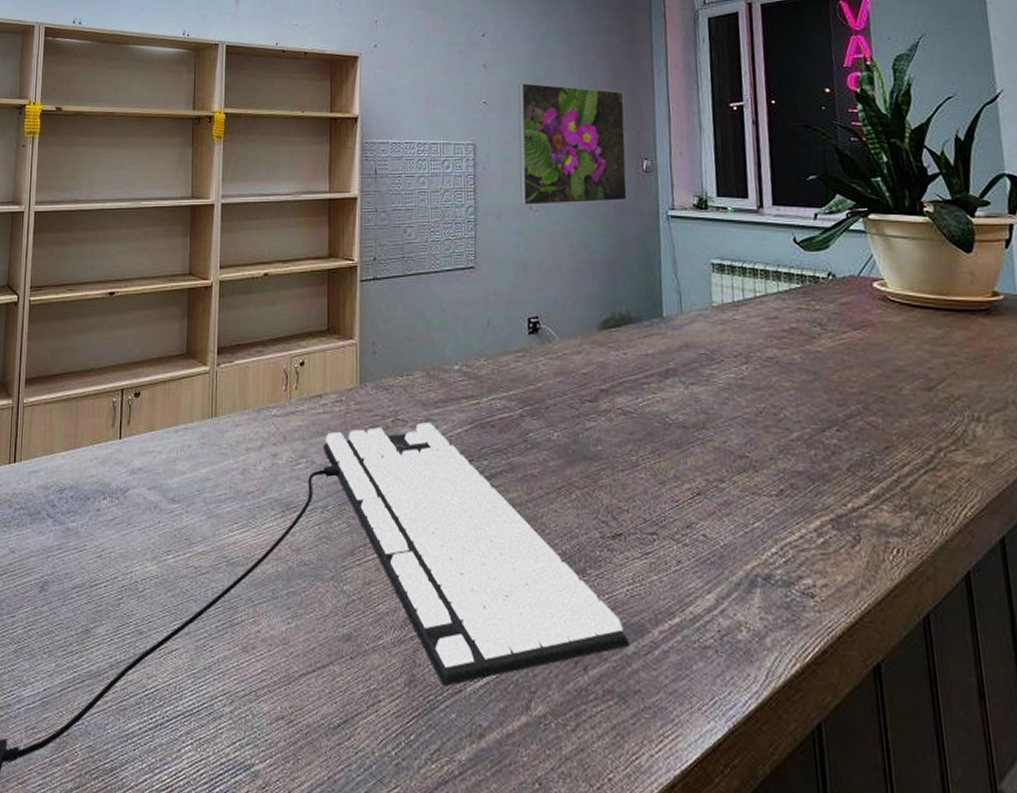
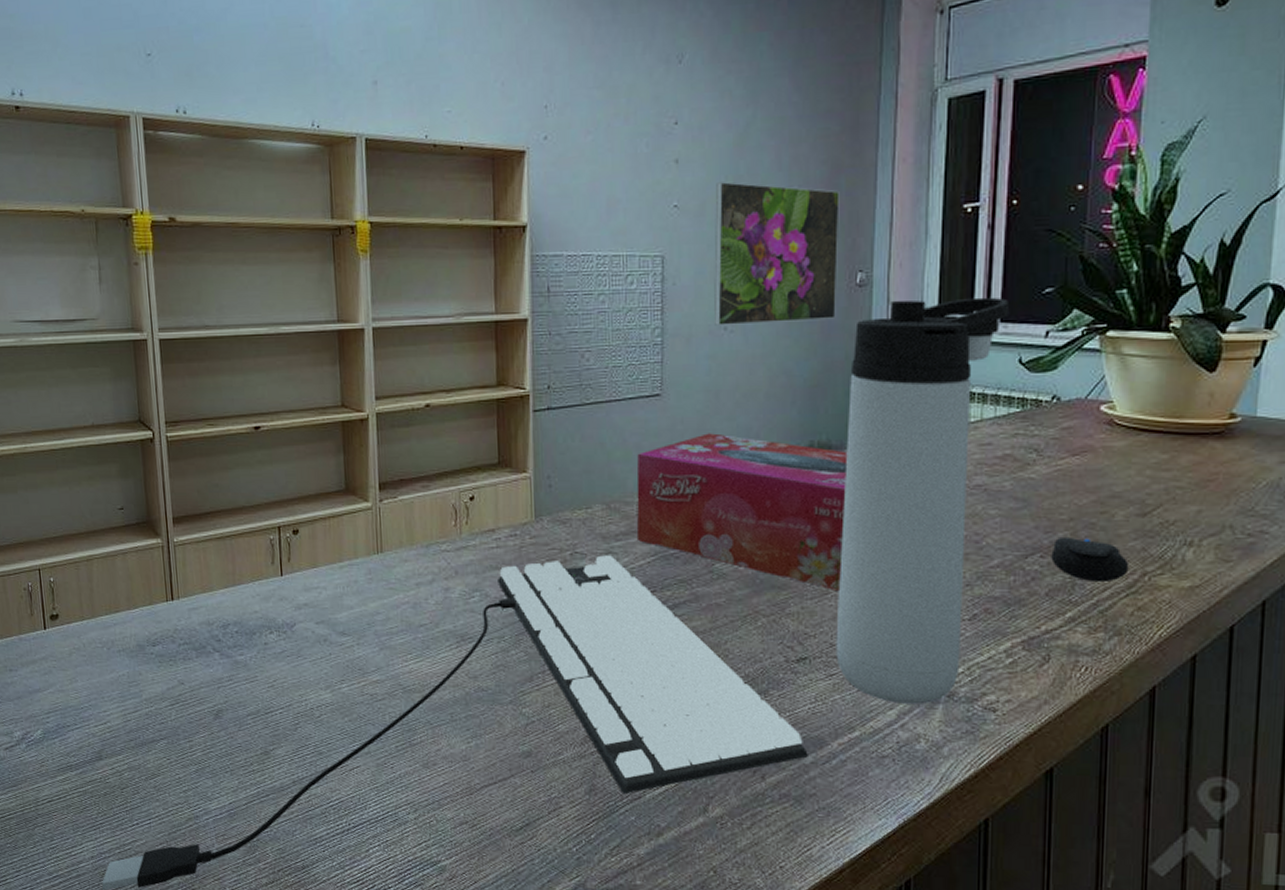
tissue box: none [454,304,650,464] -> present [636,433,848,592]
thermos bottle: none [643,183,781,588] -> present [836,297,1010,705]
computer mouse: none [847,410,924,458] -> present [1051,536,1129,583]

